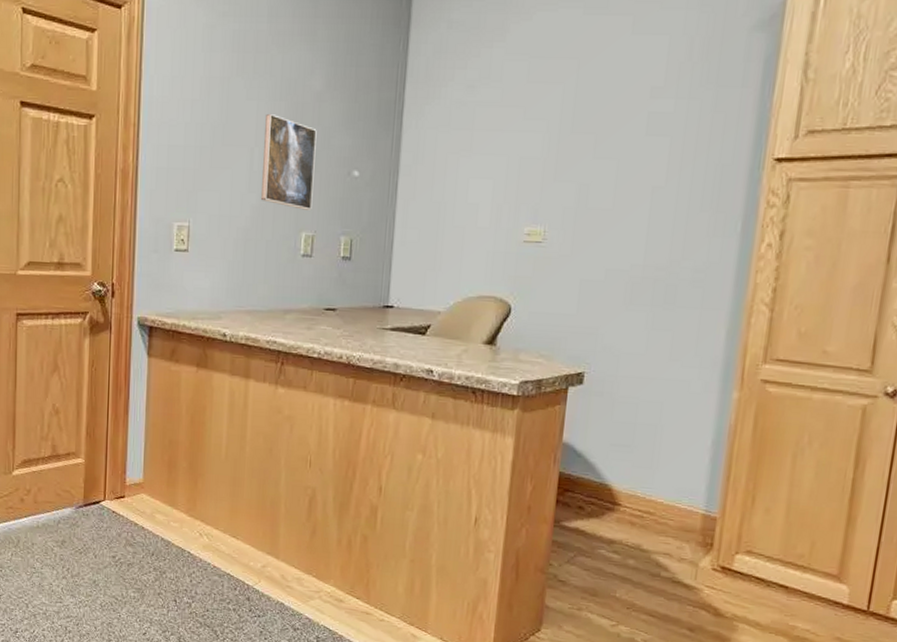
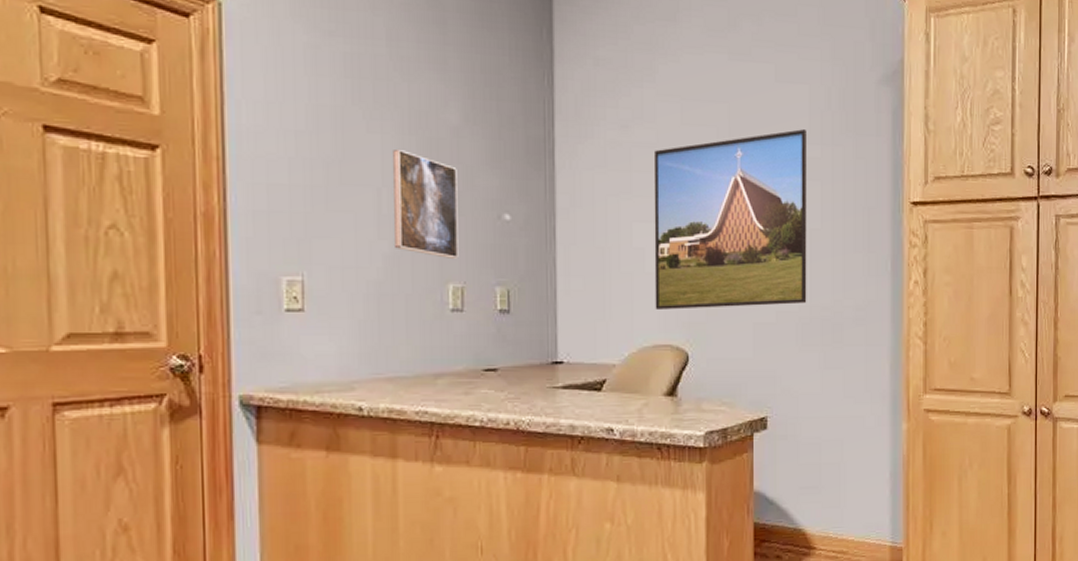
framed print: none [483,83,661,264] -> present [653,129,807,310]

